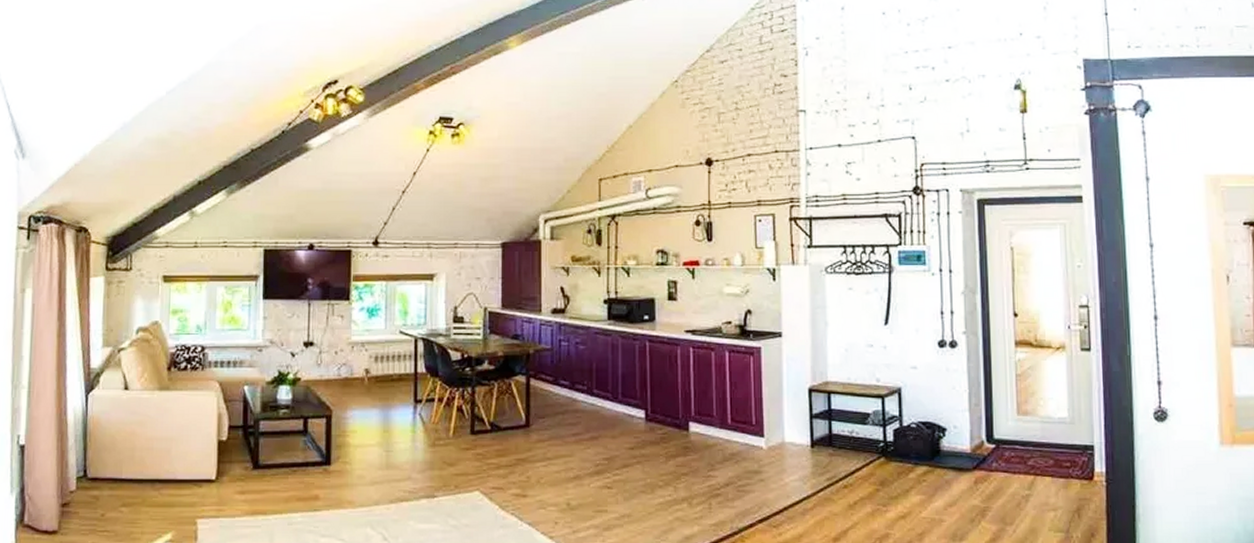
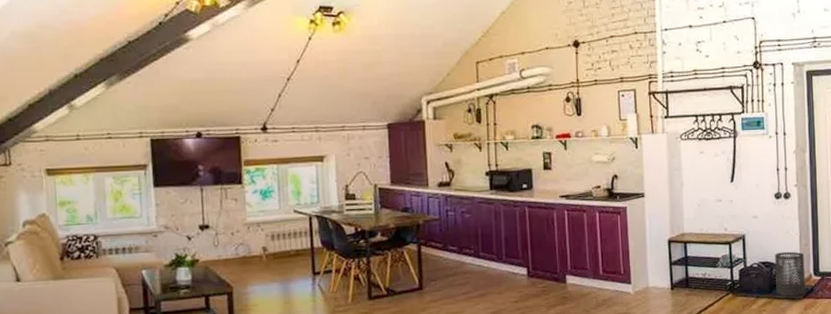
trash can: none [938,411,976,466] -> present [775,251,806,297]

